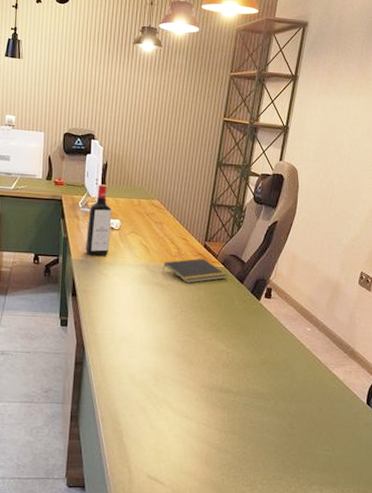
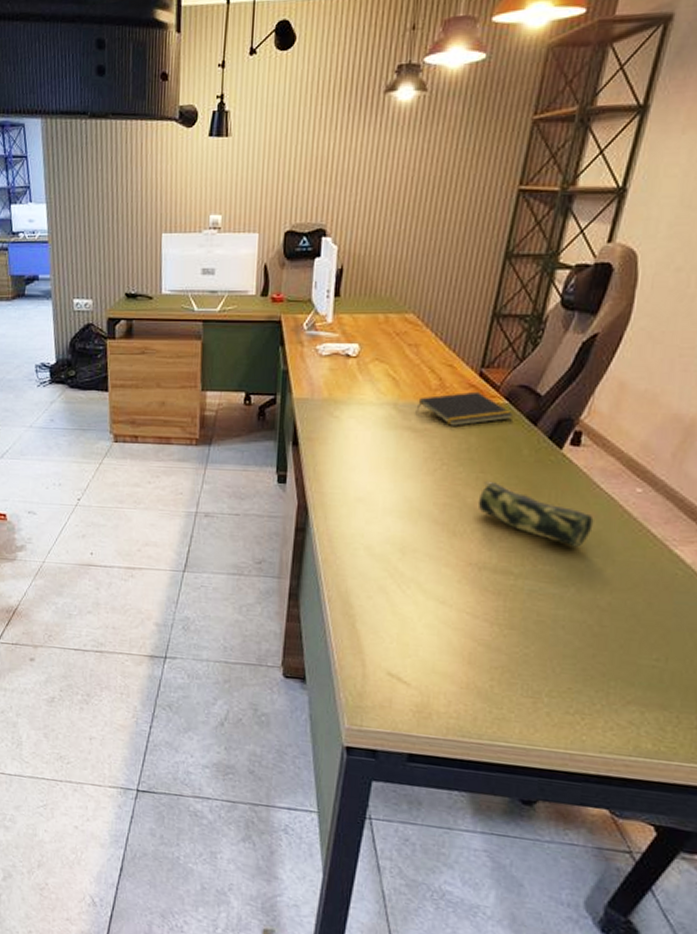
liquor bottle: present [85,184,112,256] -> none [311,297,348,393]
pencil case: none [207,324,283,371] -> present [477,482,594,547]

